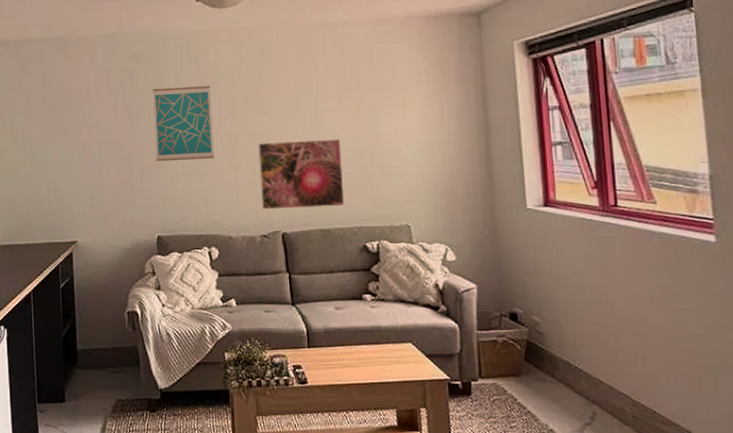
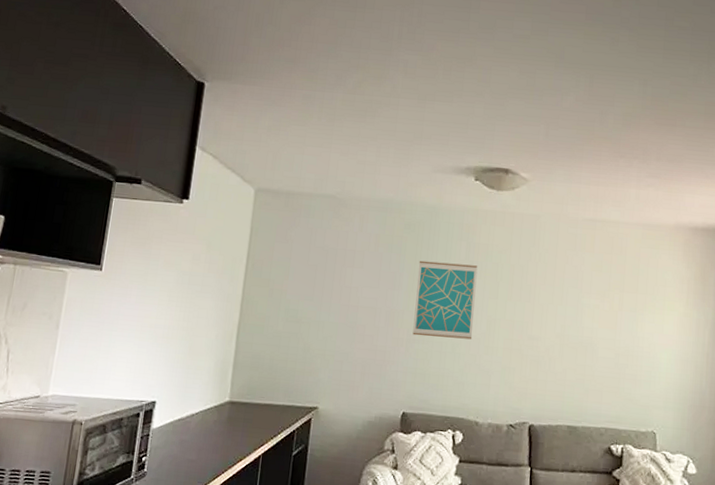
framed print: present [258,139,345,210] -> none [512,330,599,405]

